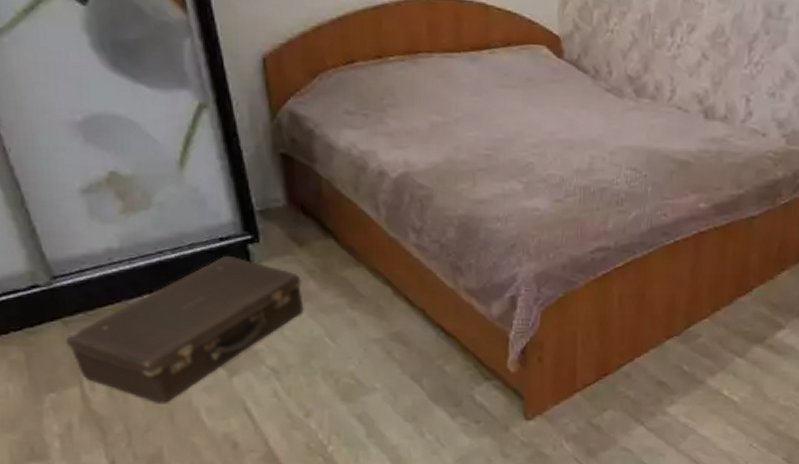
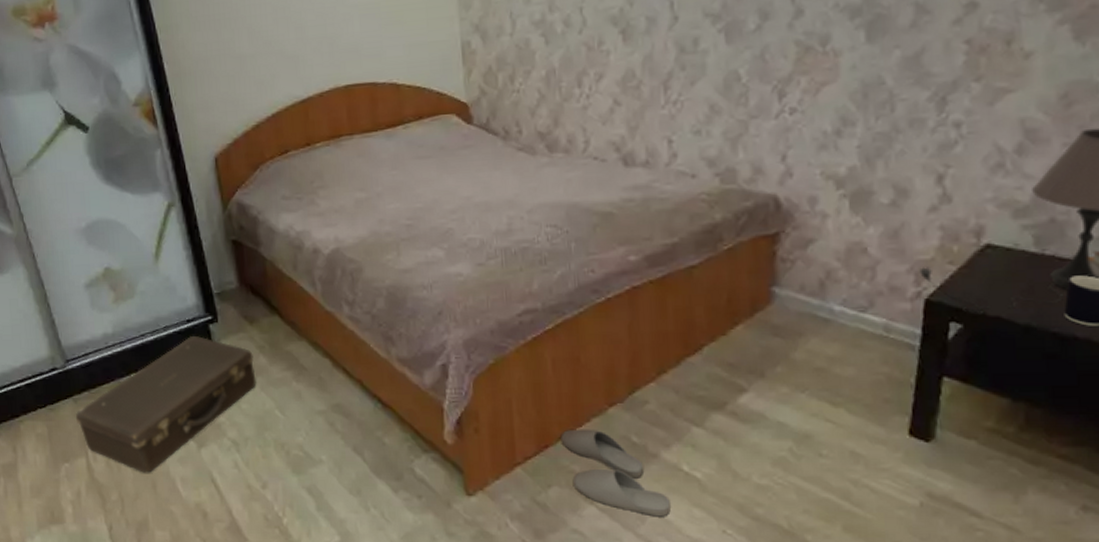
slippers: none [619,358,710,435] -> present [560,429,671,517]

